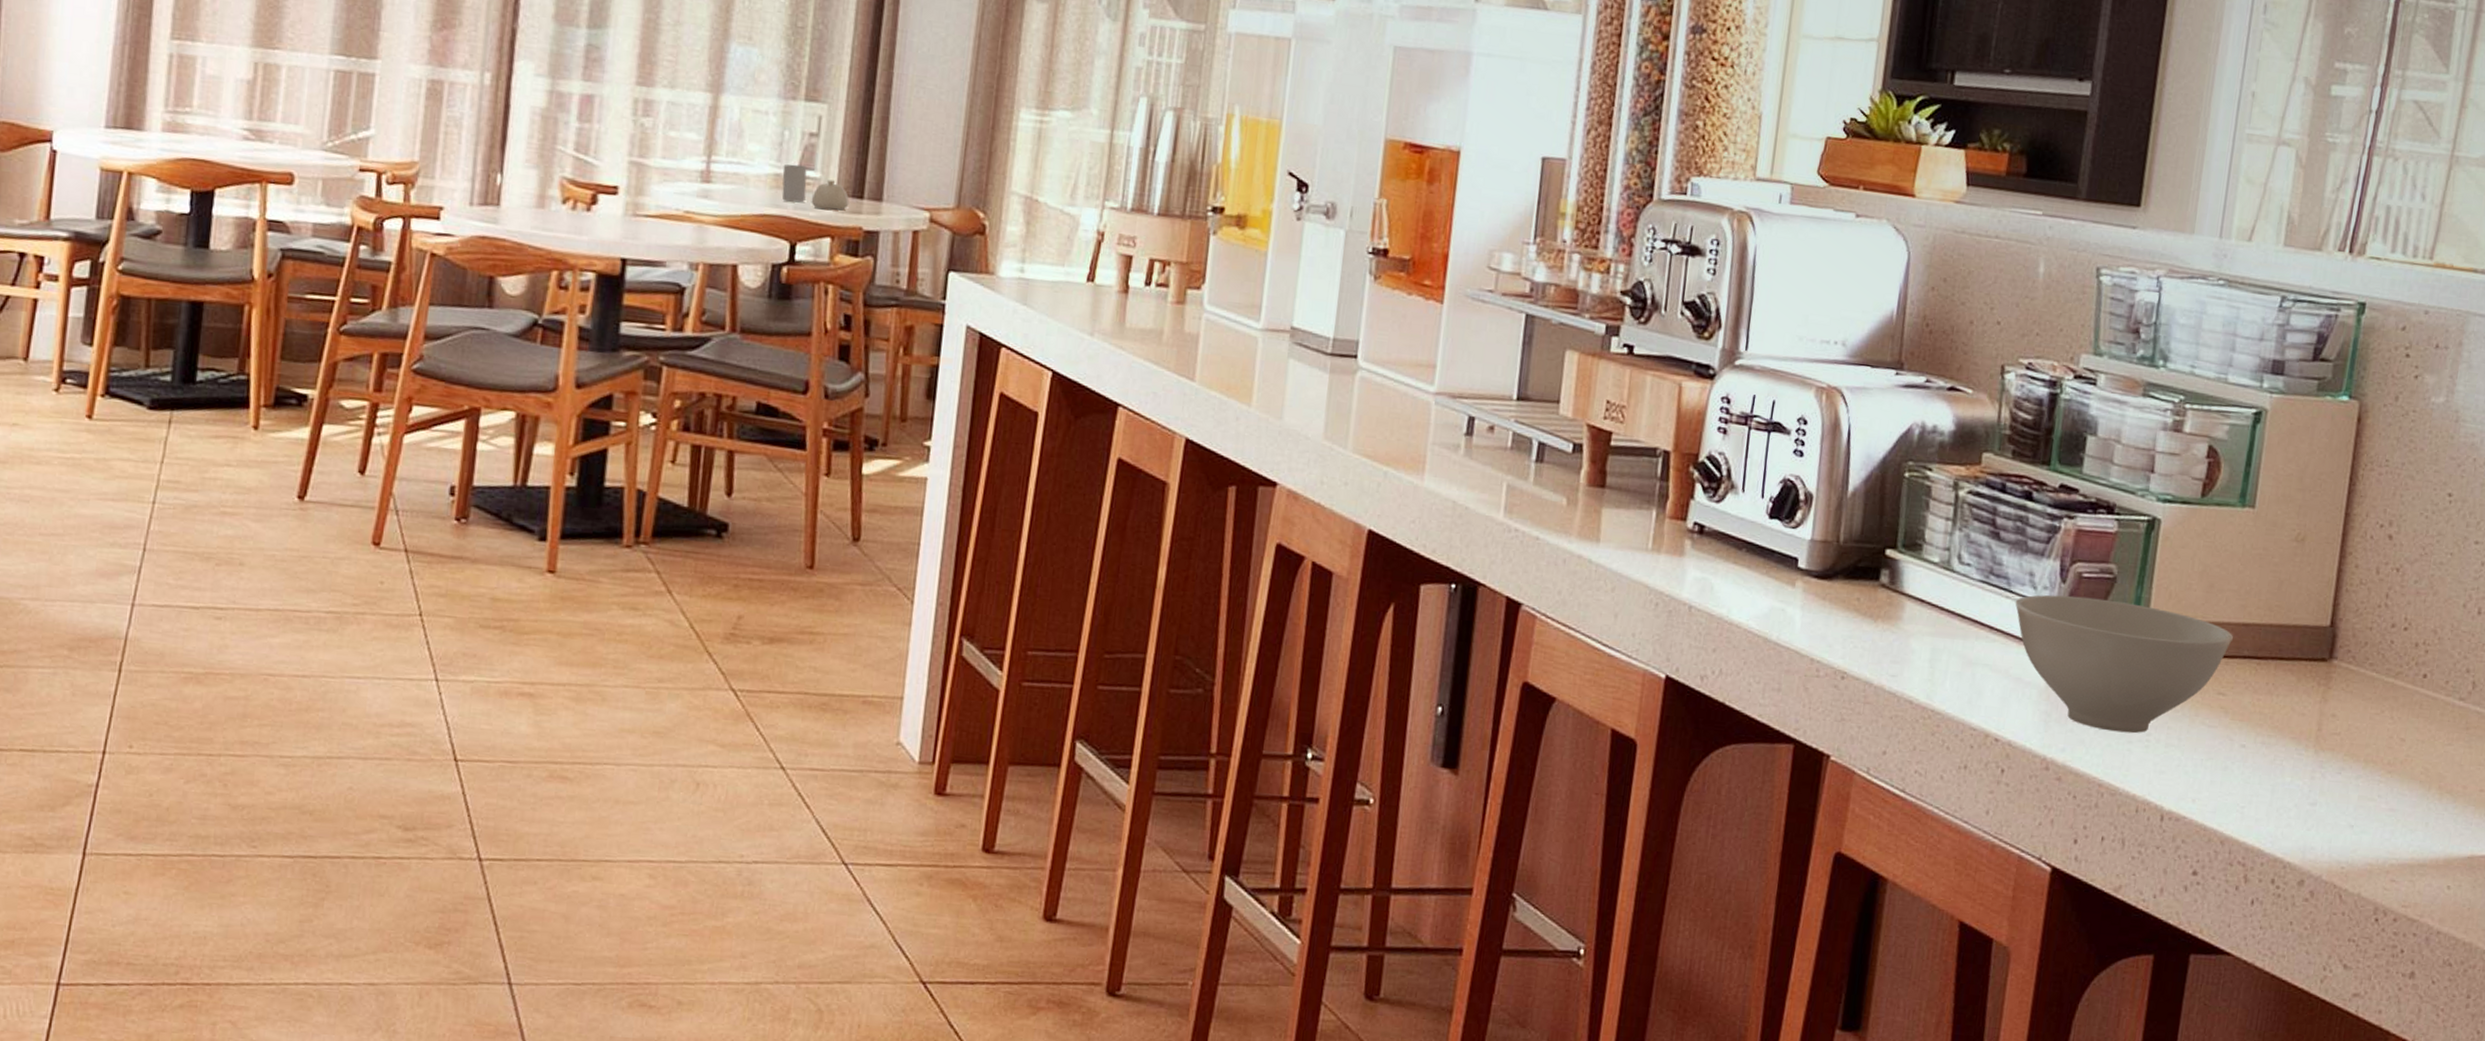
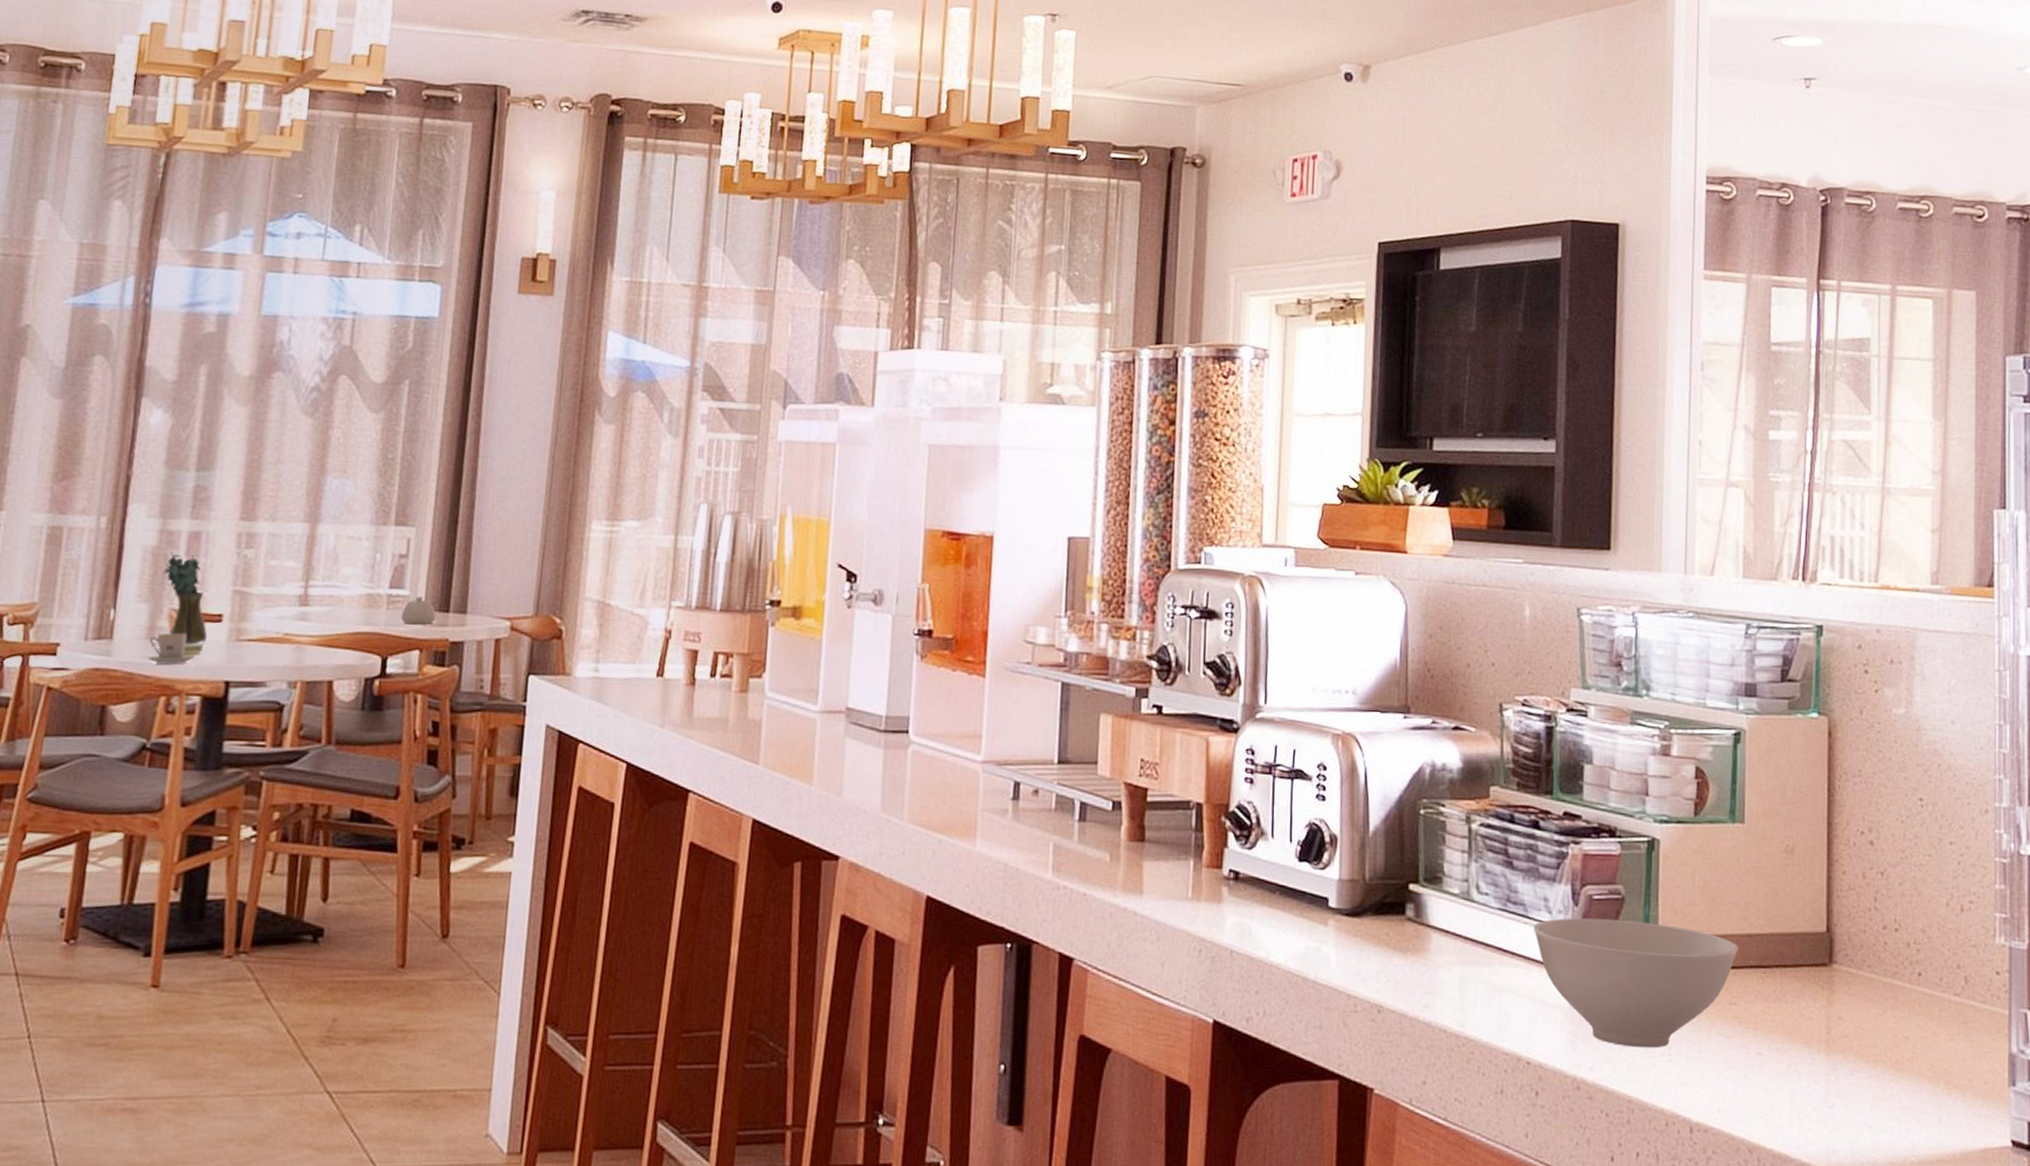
teacup: none [537,203,590,237] -> present [147,633,196,665]
vase: none [554,115,602,230] -> present [164,552,208,657]
cup: present [781,164,807,203] -> none [374,584,397,620]

